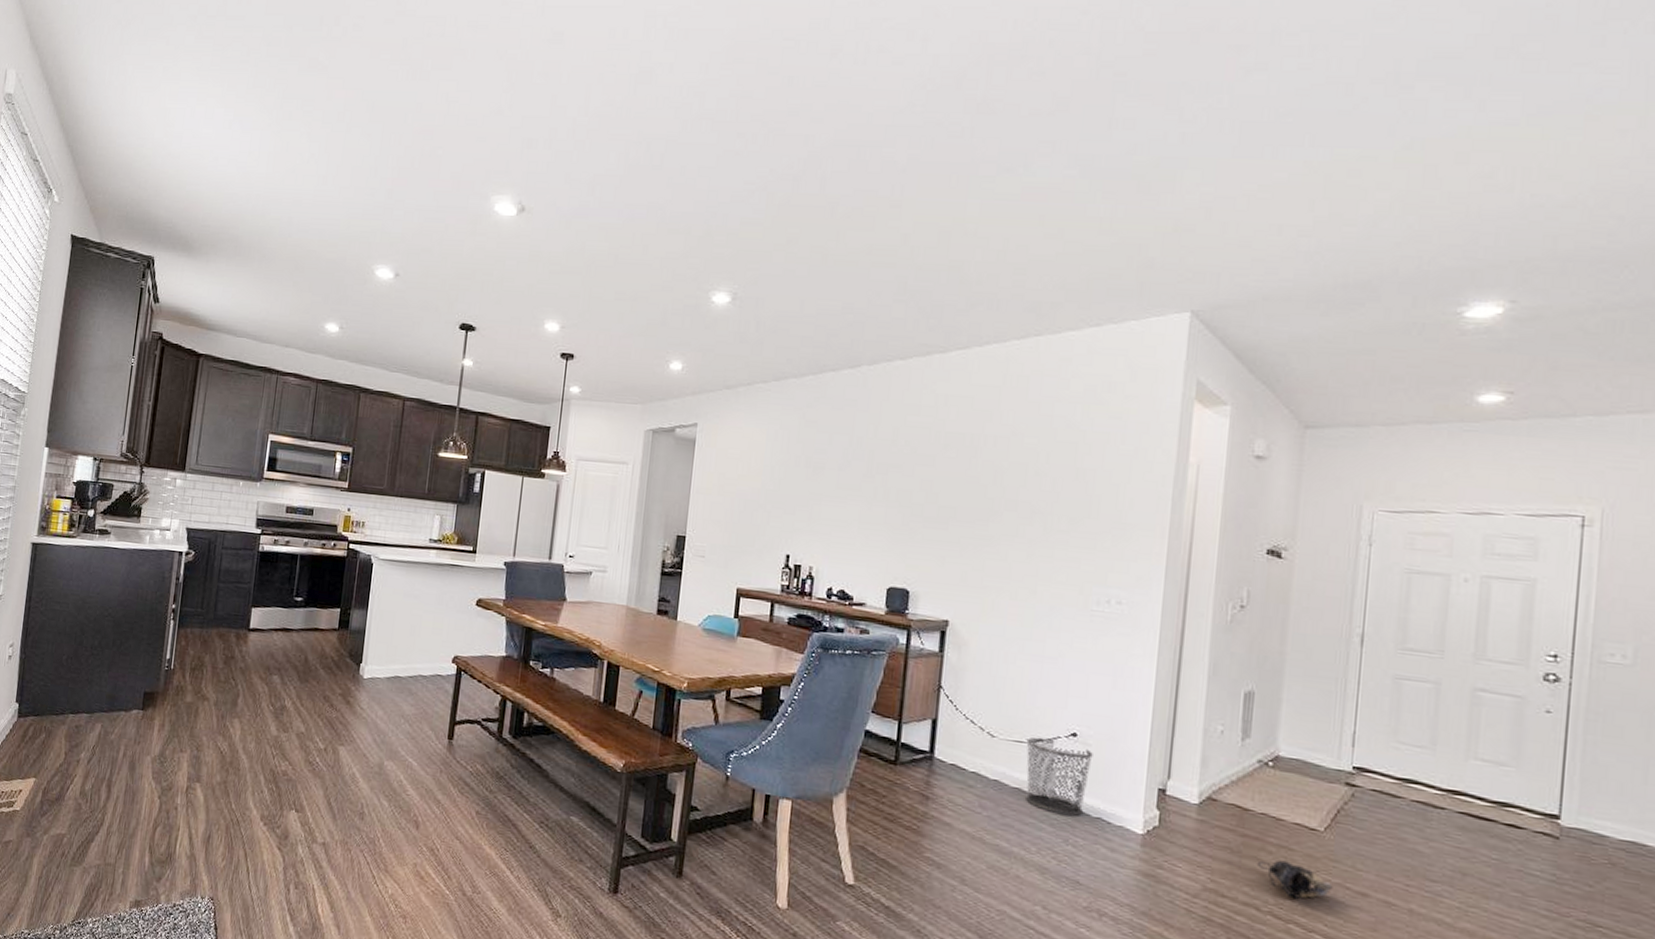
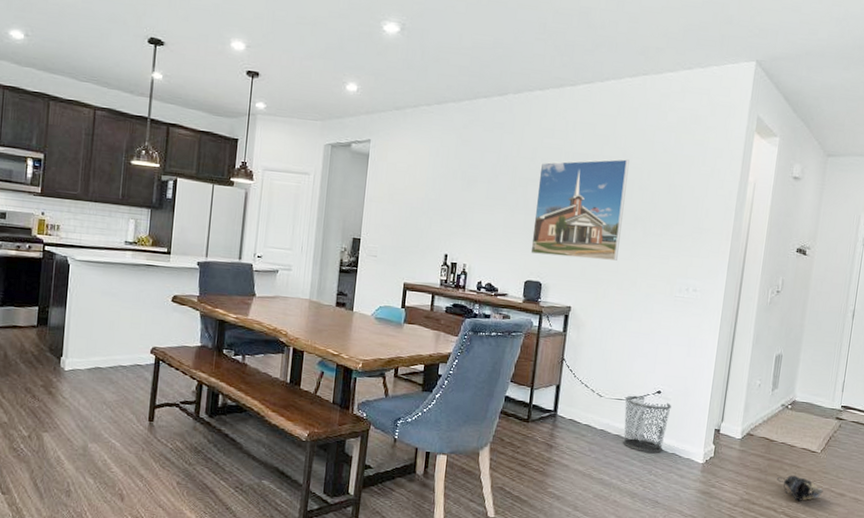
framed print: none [894,438,1021,564] -> present [530,159,630,261]

